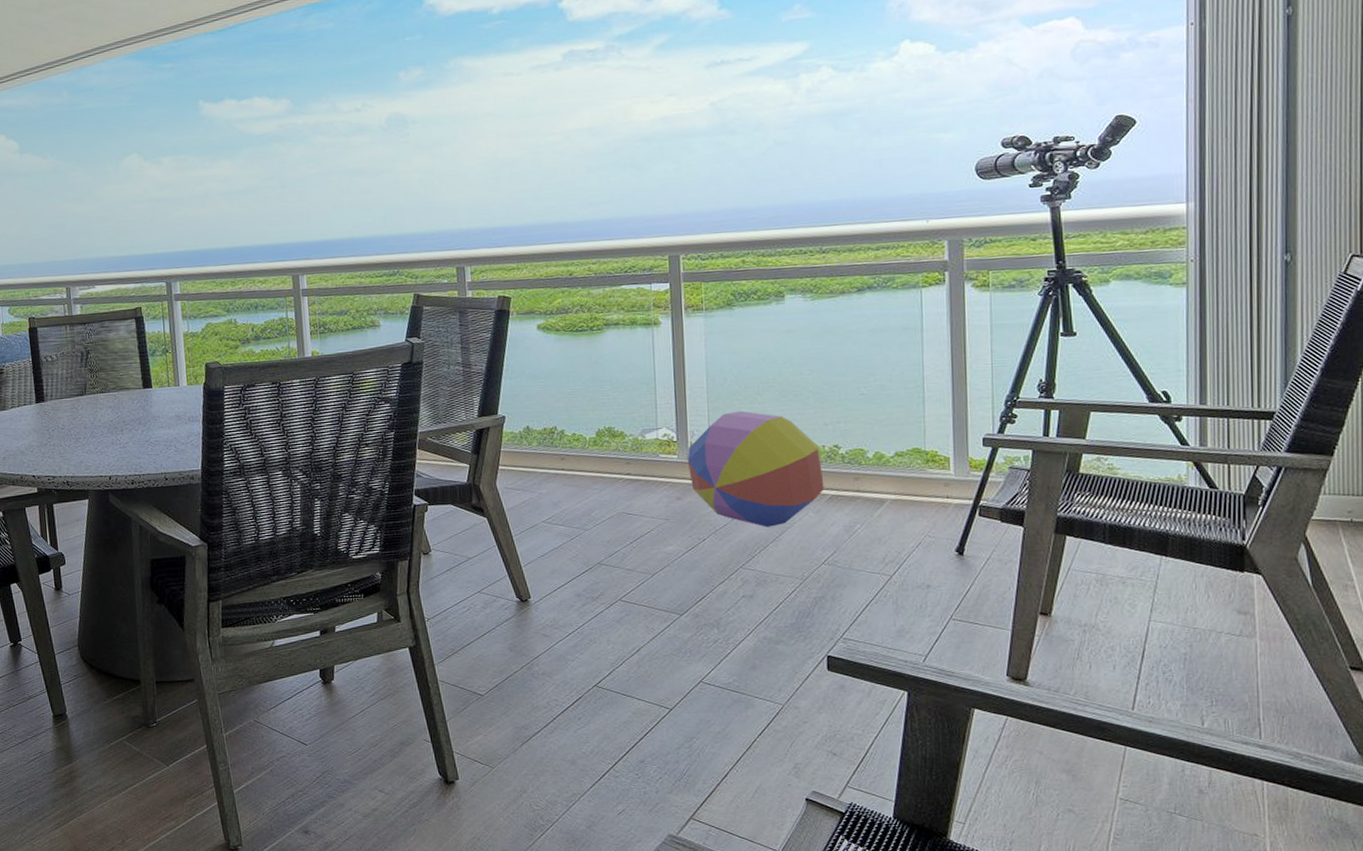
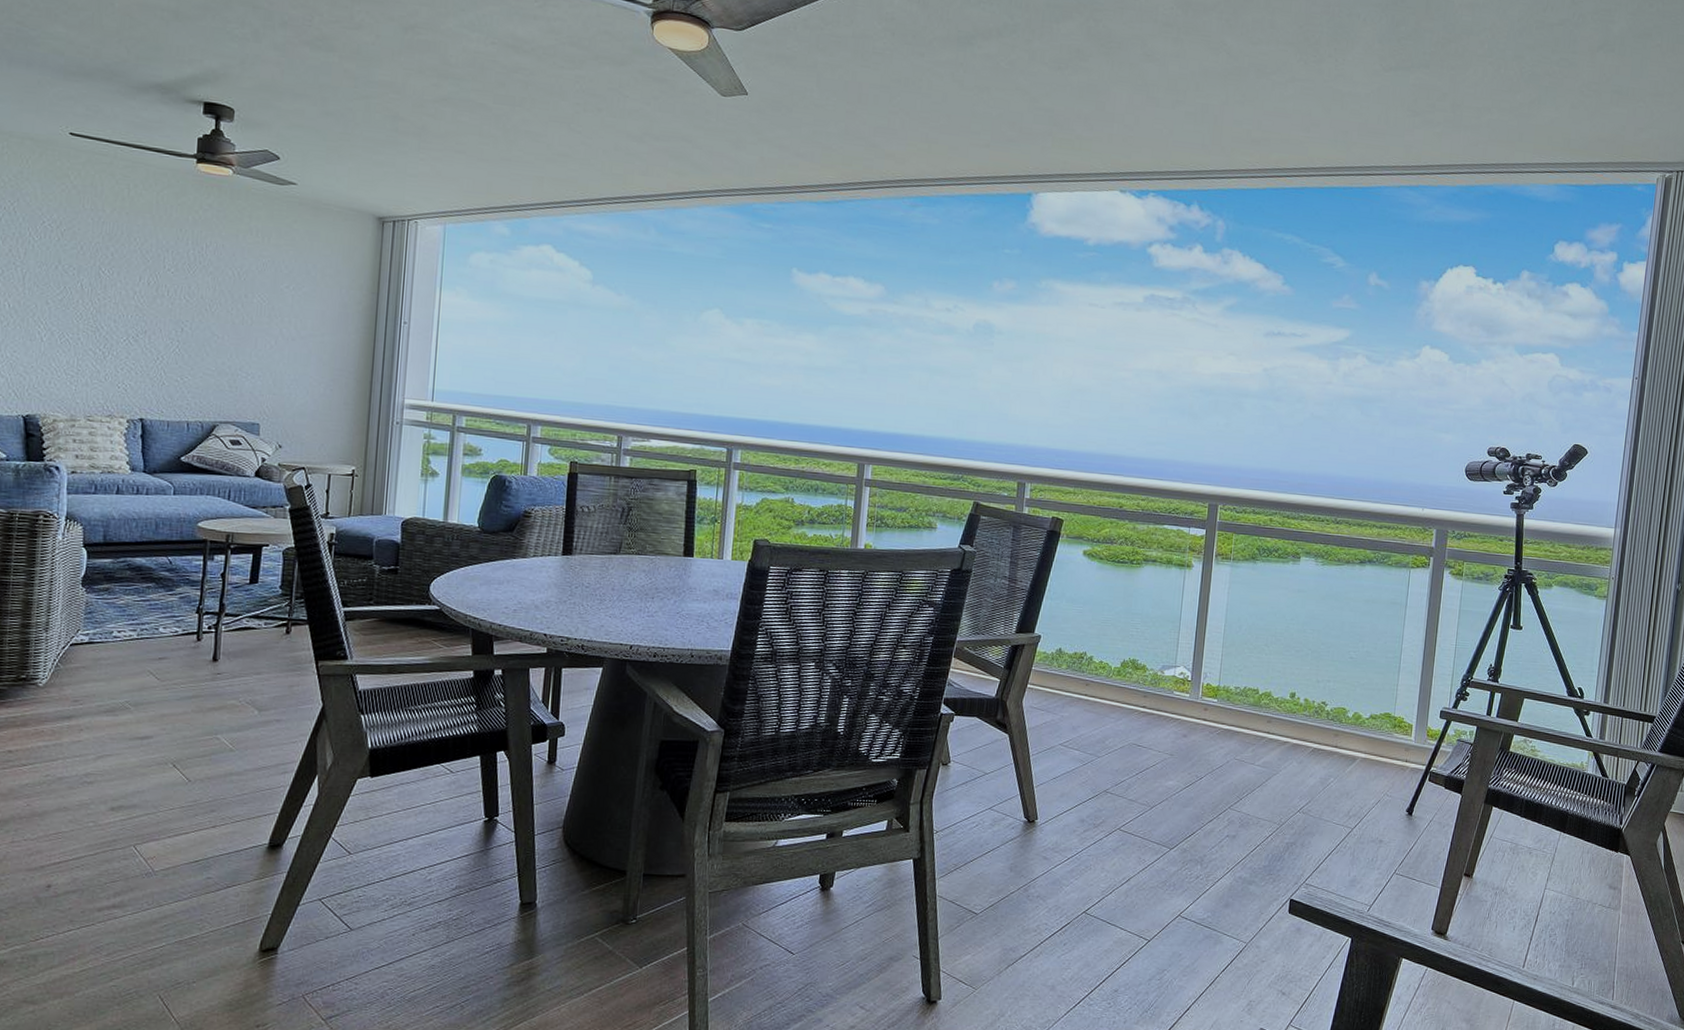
beachball: present [687,410,824,527] -> none [1197,659,1310,772]

